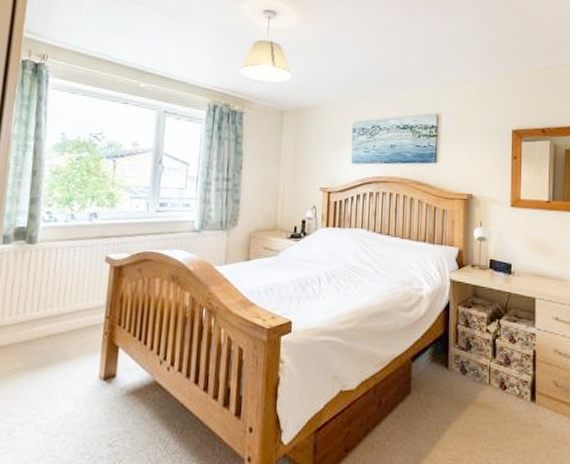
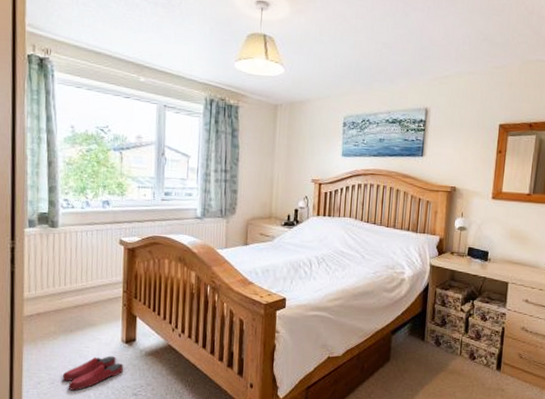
slippers: none [22,396,99,443] -> present [62,356,123,391]

